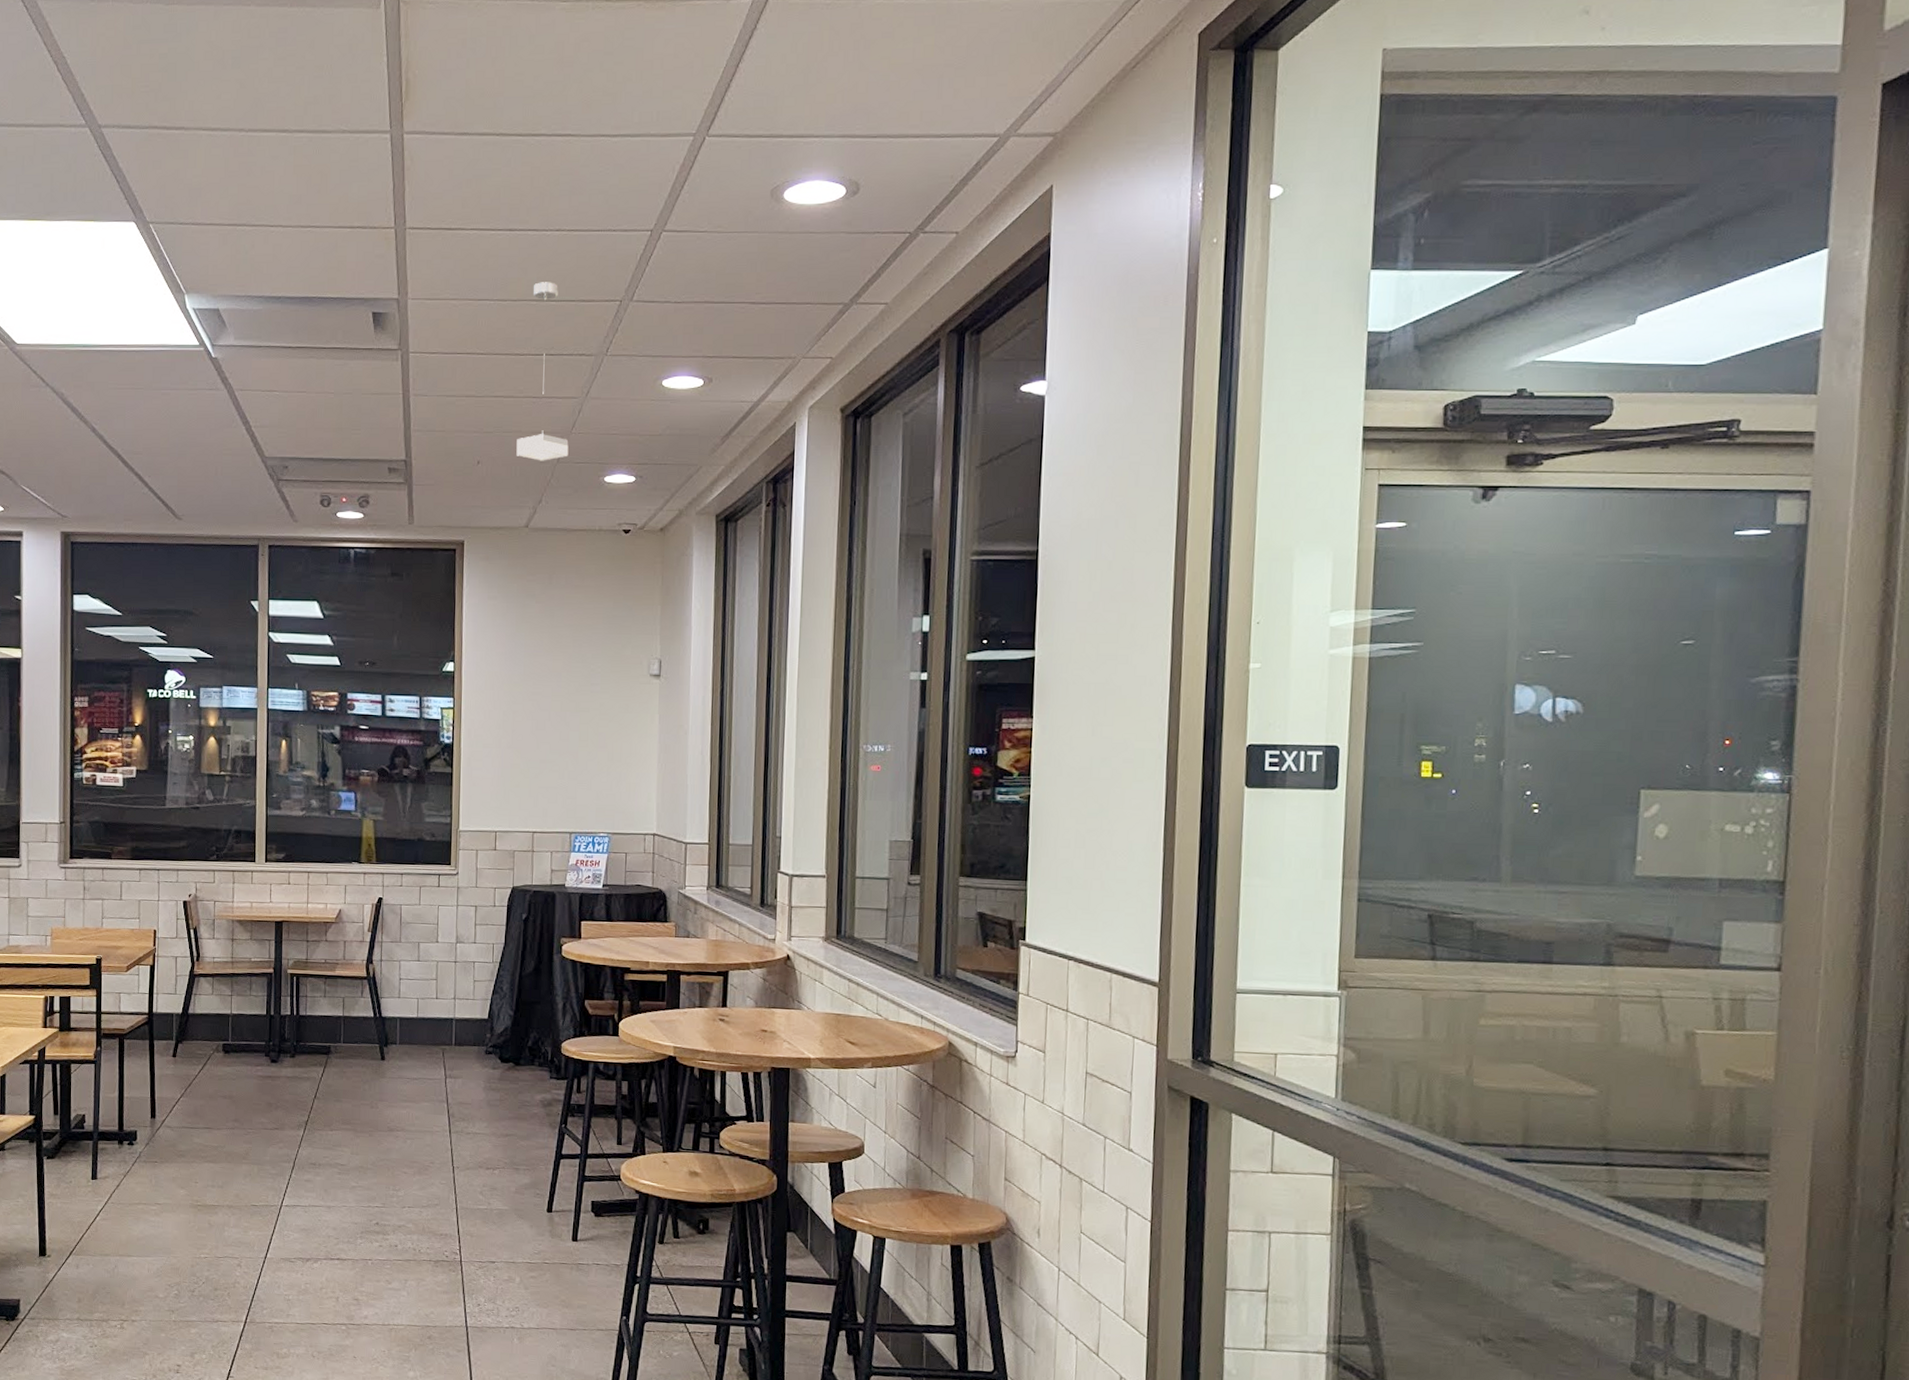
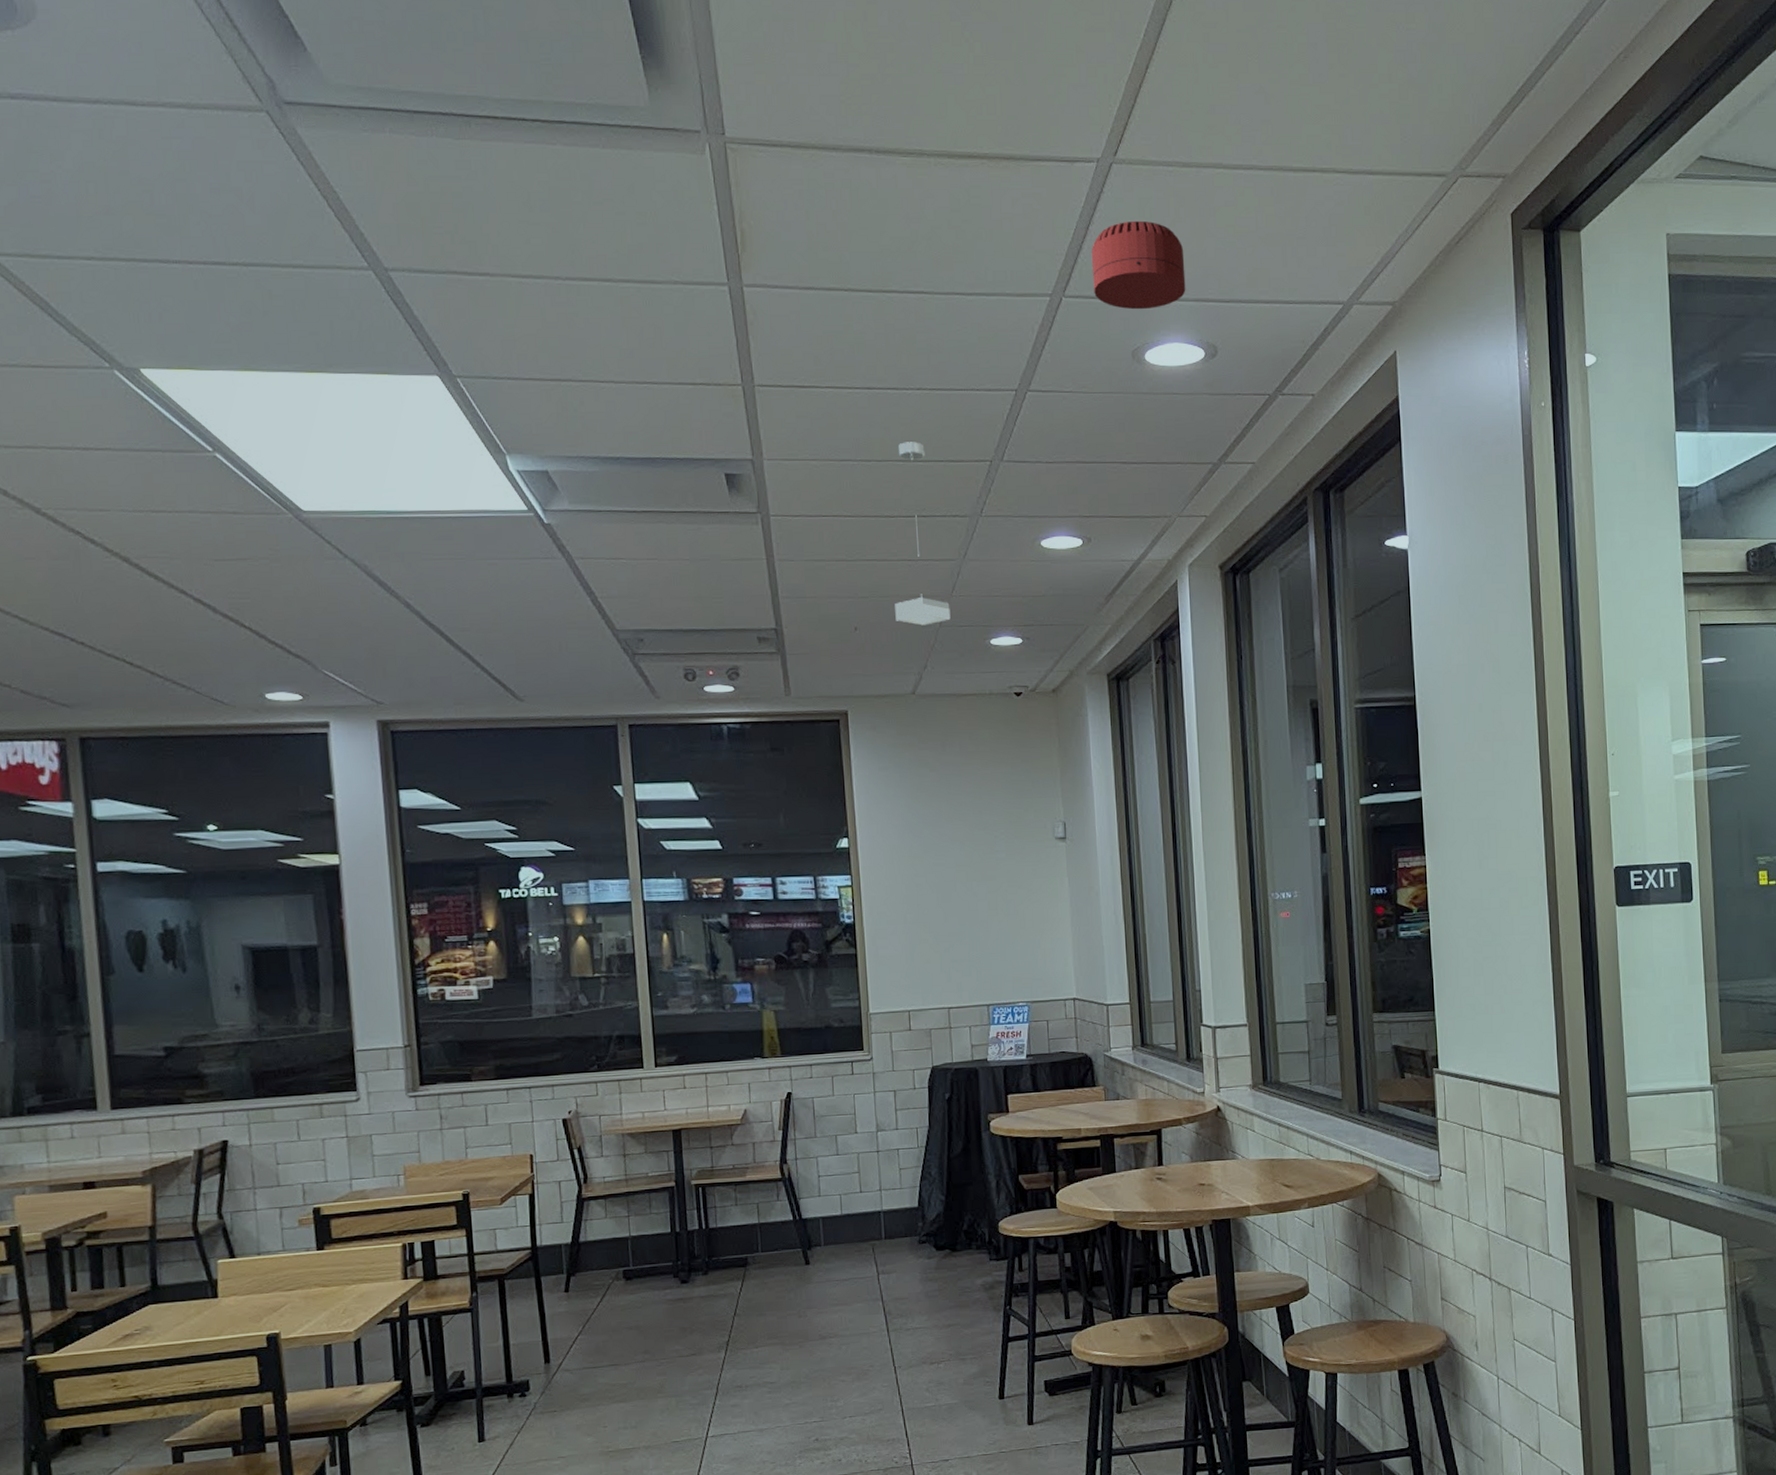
smoke detector: none [738,56,834,148] -> present [1091,220,1186,310]

